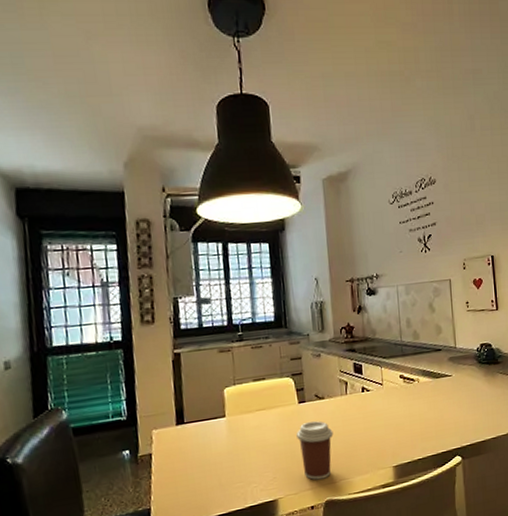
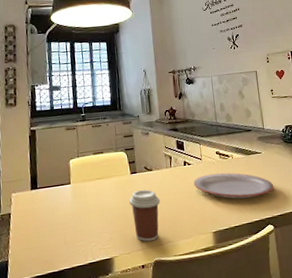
plate: none [372,399,464,429] -> present [193,172,274,199]

